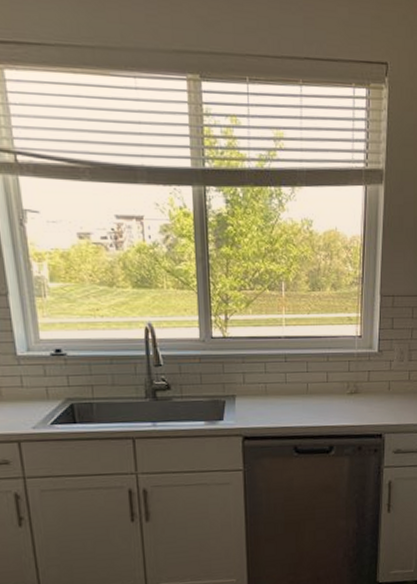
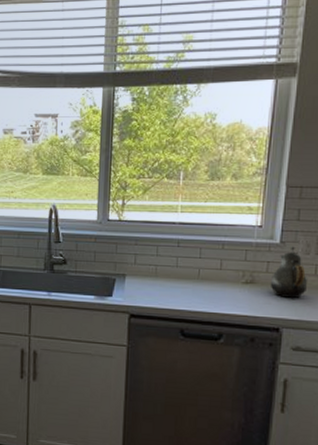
teapot: none [371,354,404,405] -> present [270,246,309,299]

